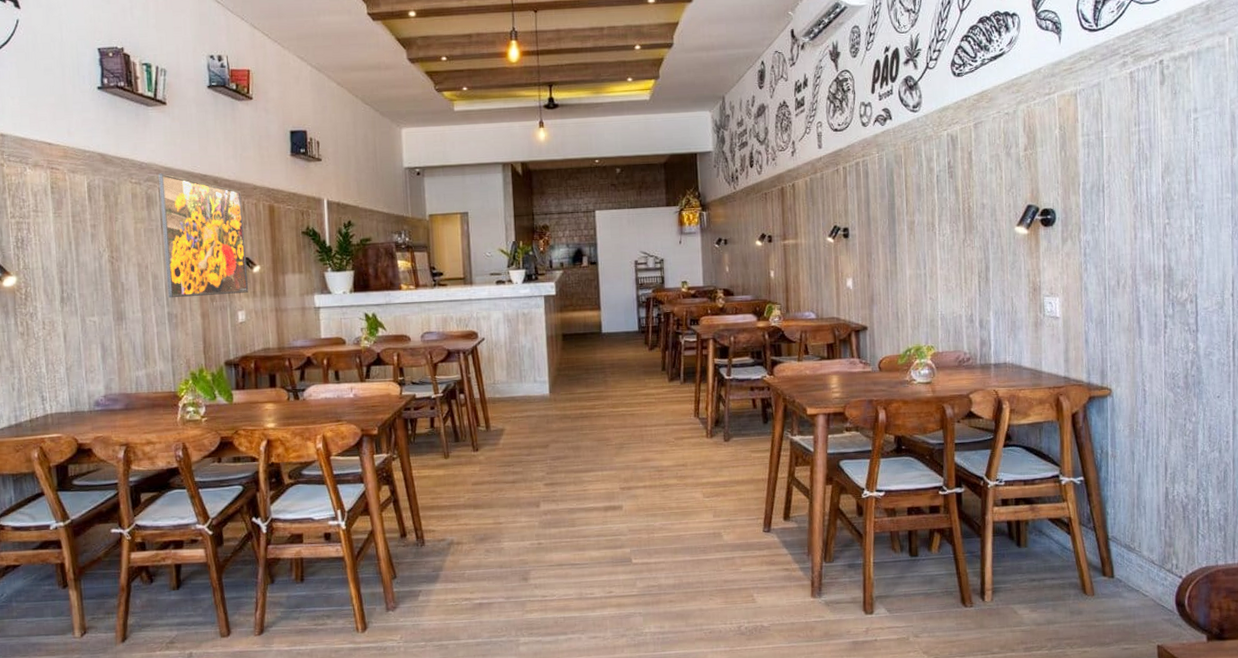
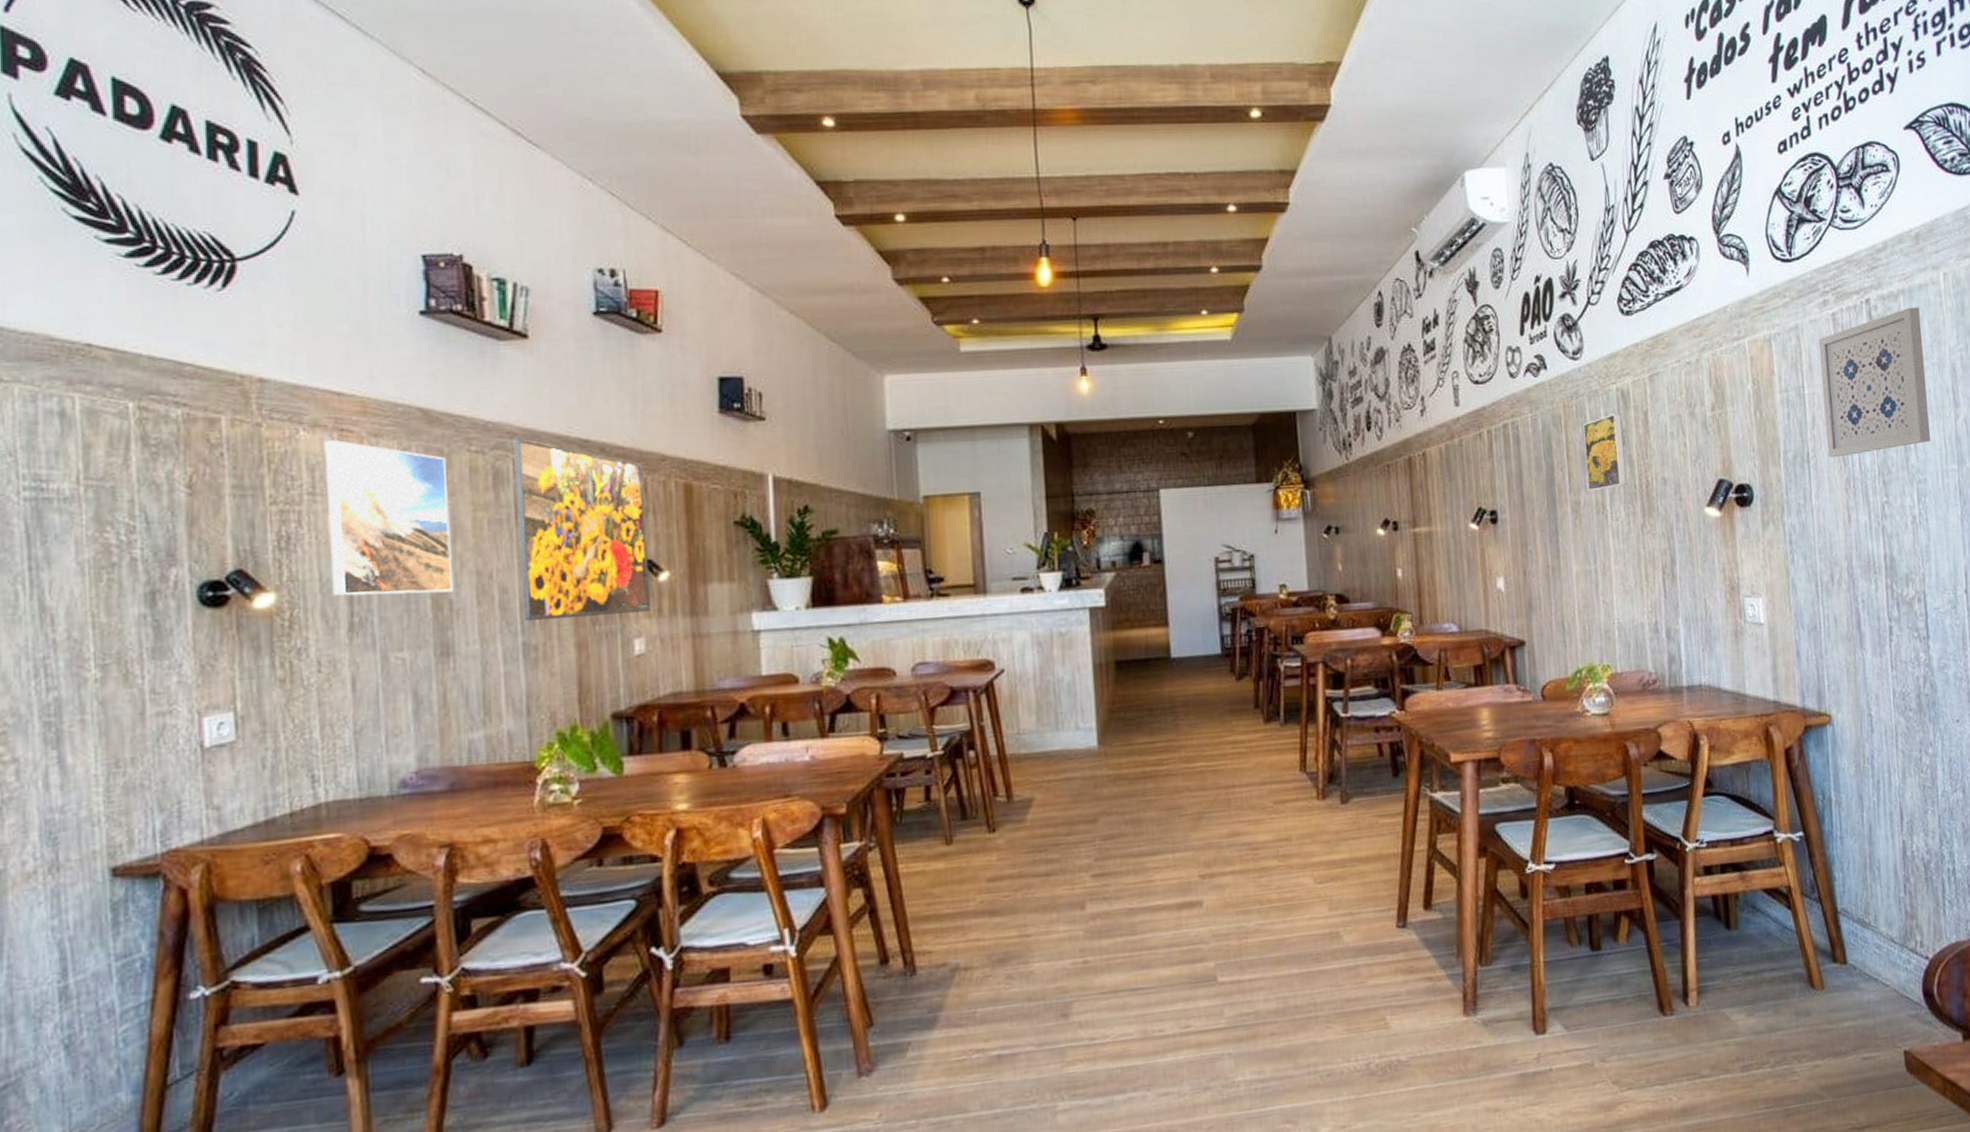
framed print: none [42,175,124,279] -> present [324,440,454,596]
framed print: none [919,153,953,214] -> present [1583,413,1628,491]
wall art: none [1117,66,1210,188] -> present [1818,307,1931,458]

